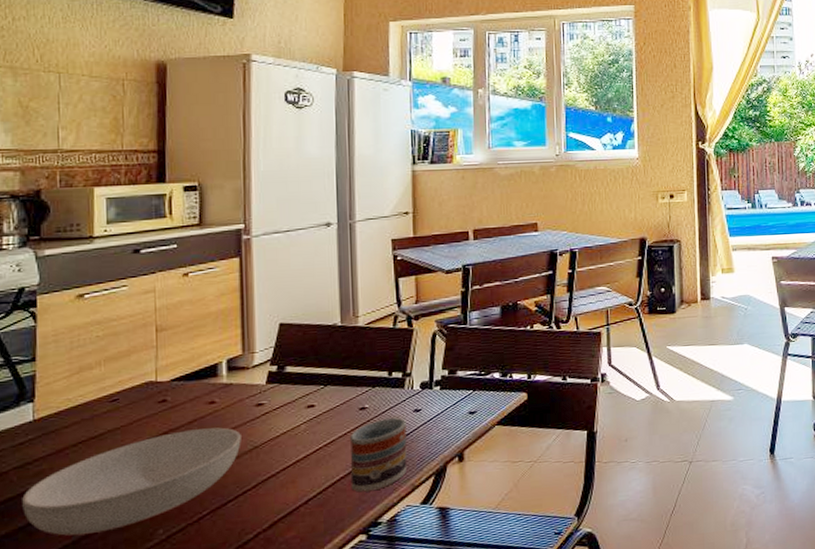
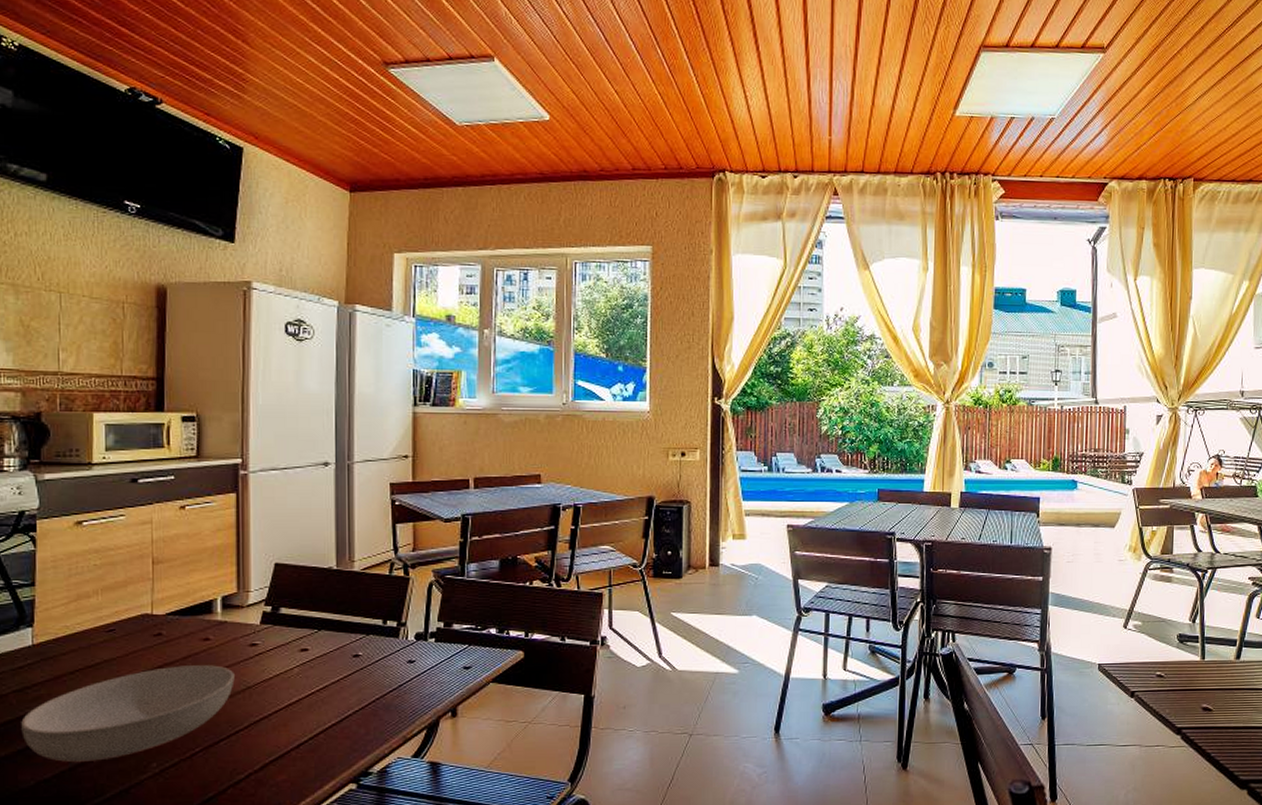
cup: present [349,417,408,493] -> none [342,667,400,741]

